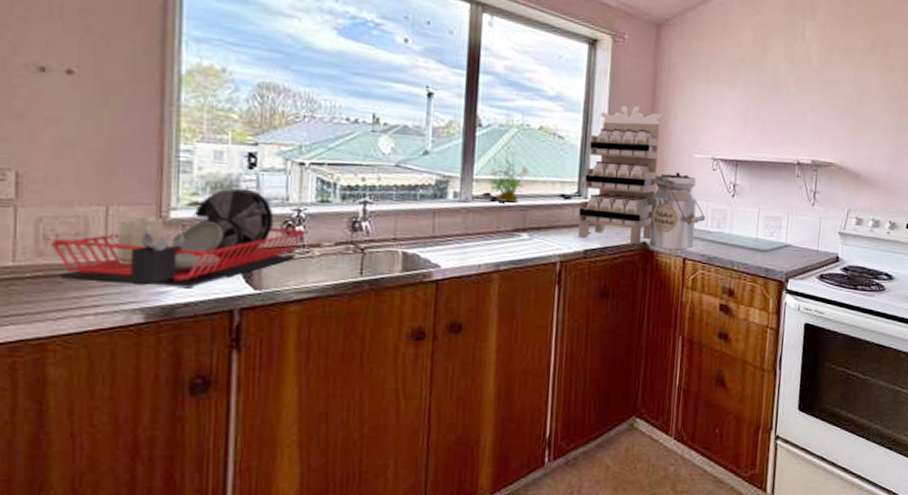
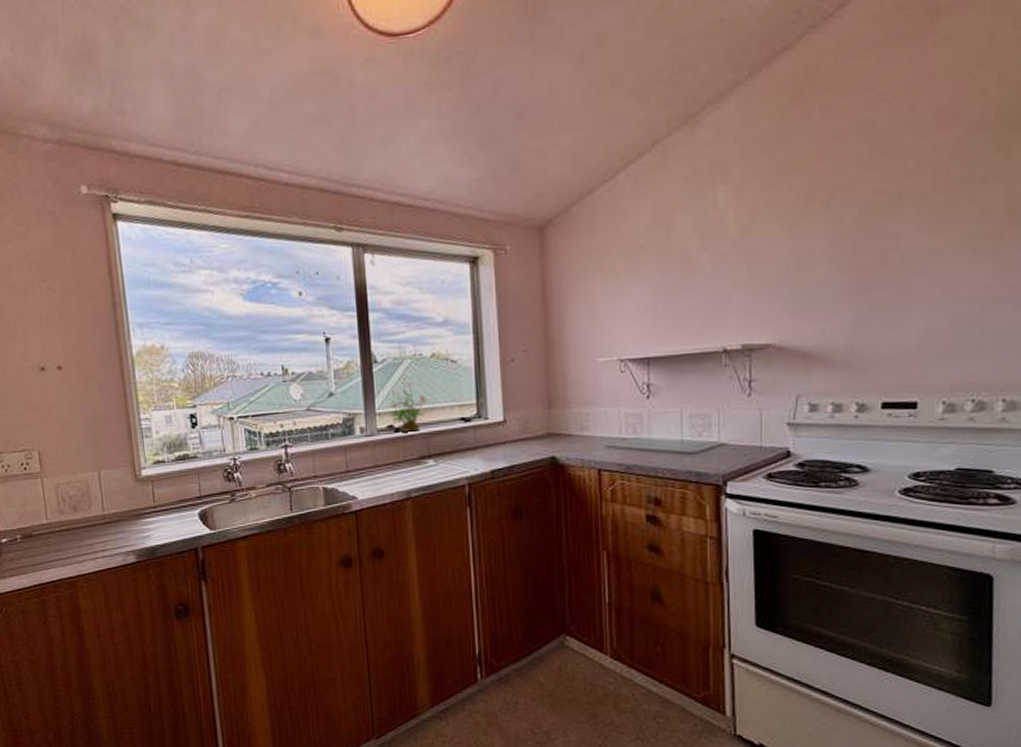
dish rack: present [50,188,307,289] -> none [67,445,243,533]
spice rack: present [577,106,706,250] -> none [481,317,619,462]

